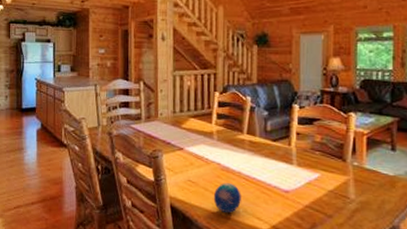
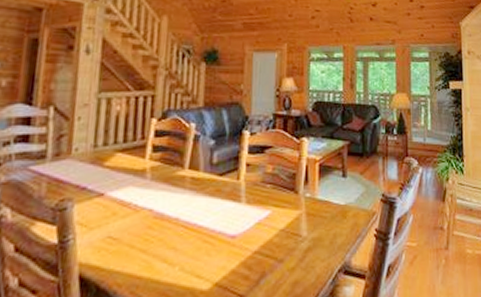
decorative orb: present [213,183,241,214] -> none [140,234,178,276]

